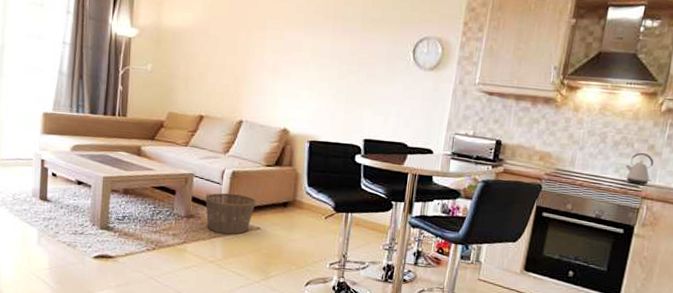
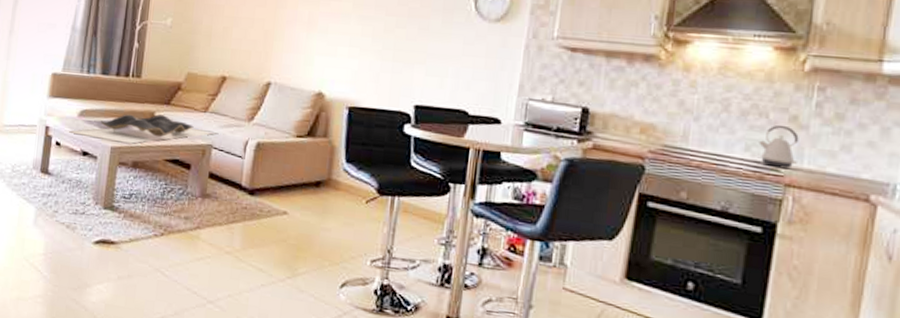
throw blanket: none [61,148,199,174] -> present [67,114,219,144]
basket: present [205,193,257,235] -> none [224,168,285,220]

